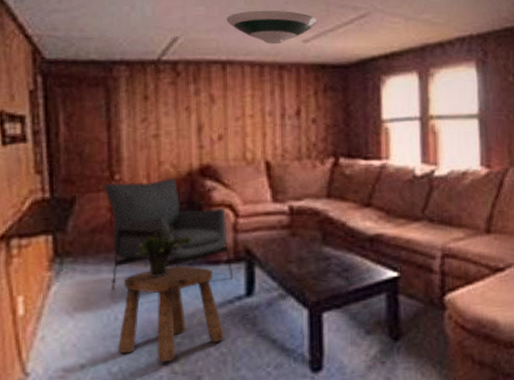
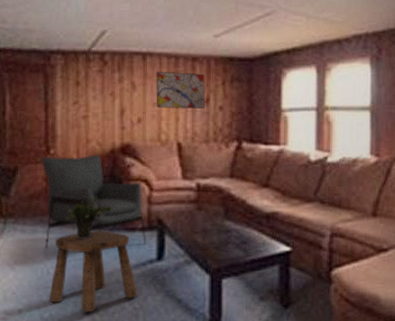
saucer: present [226,10,317,44] -> none [148,7,227,38]
wall art: none [238,81,296,123] -> present [156,71,205,109]

